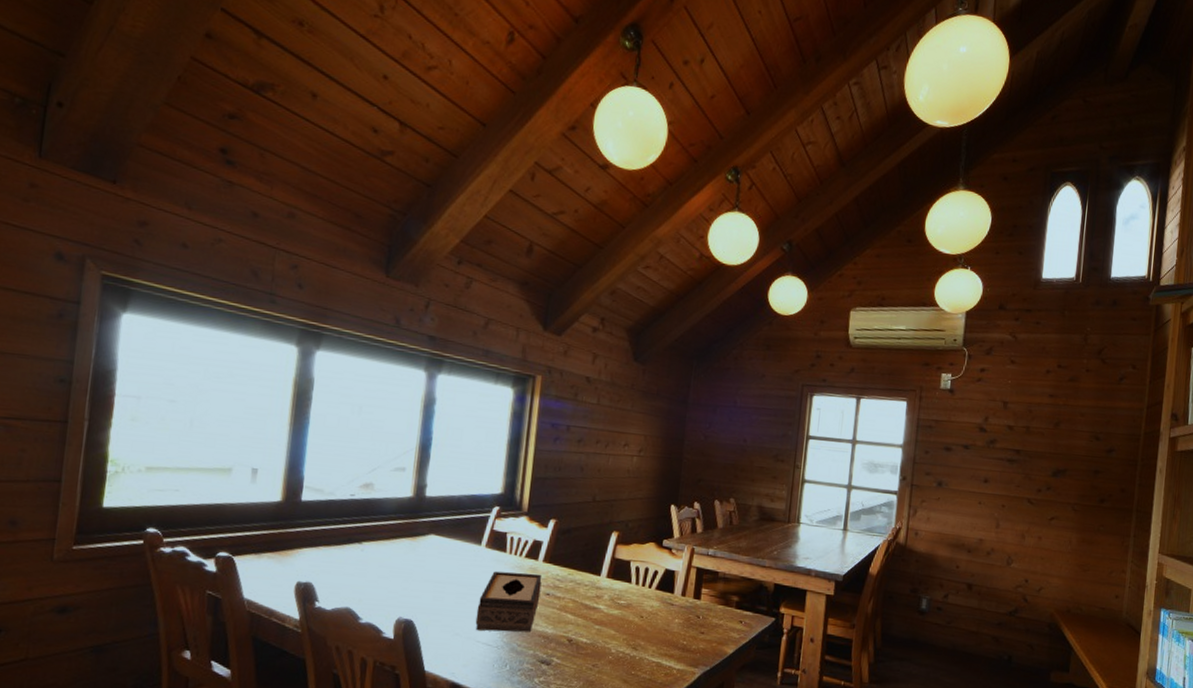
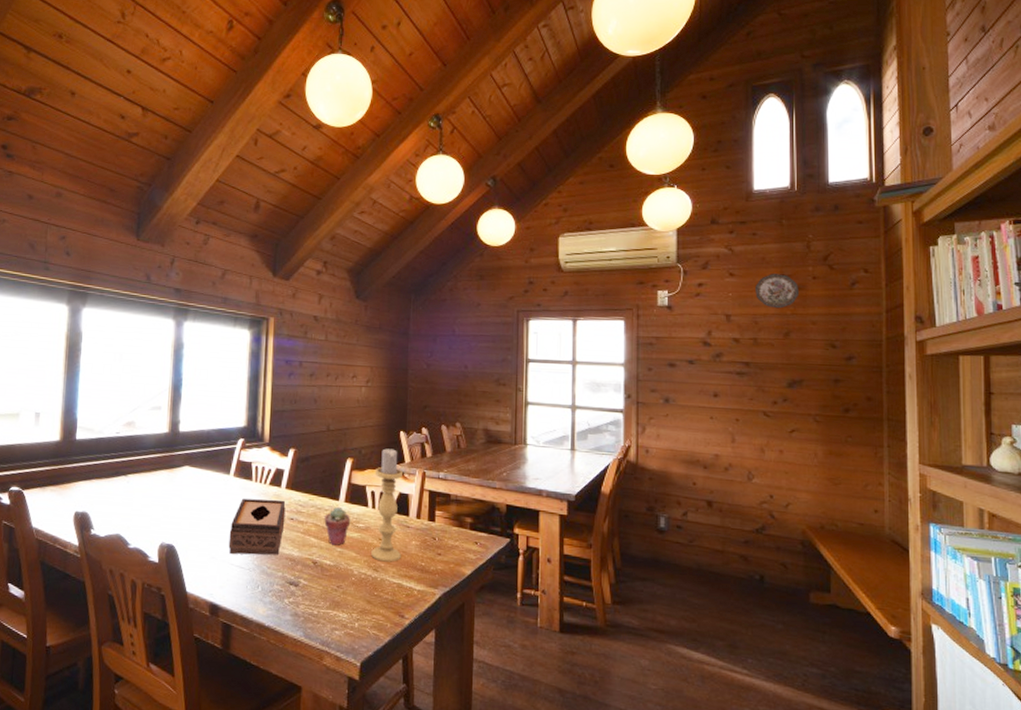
potted succulent: none [583,582,612,623] -> present [324,506,351,545]
candle holder: none [631,521,671,641] -> present [371,447,403,562]
decorative plate: none [1032,363,1073,399] -> present [755,274,800,309]

